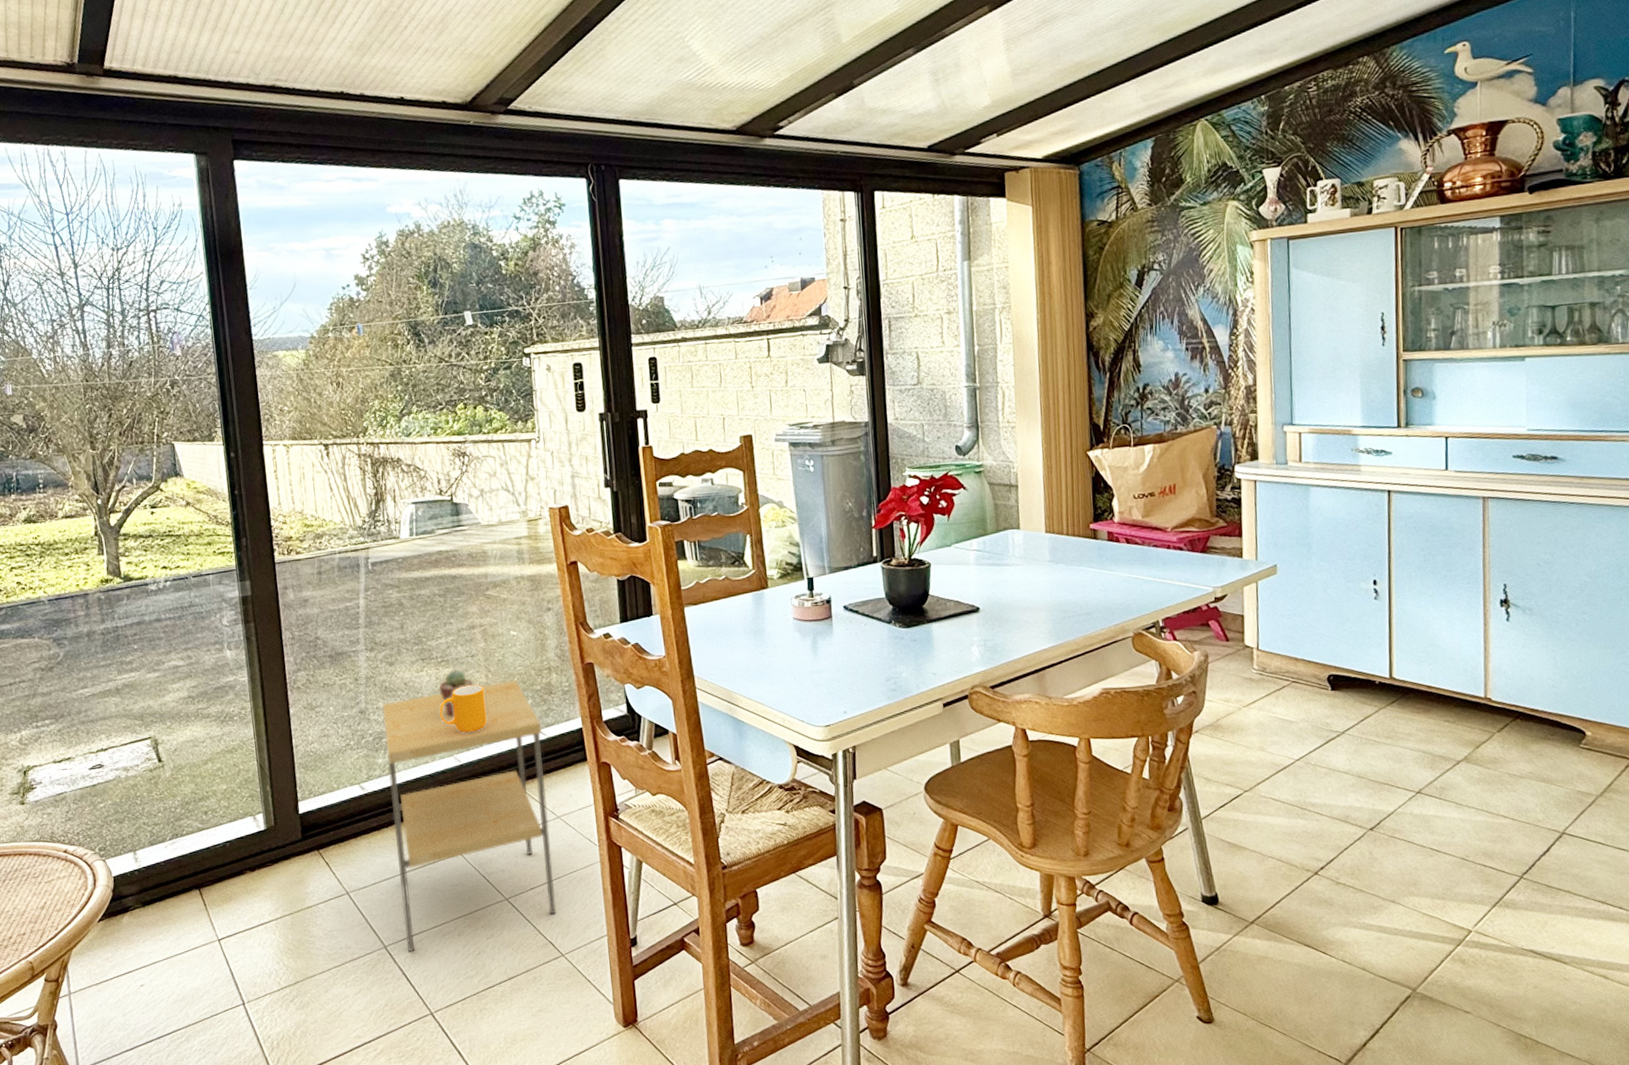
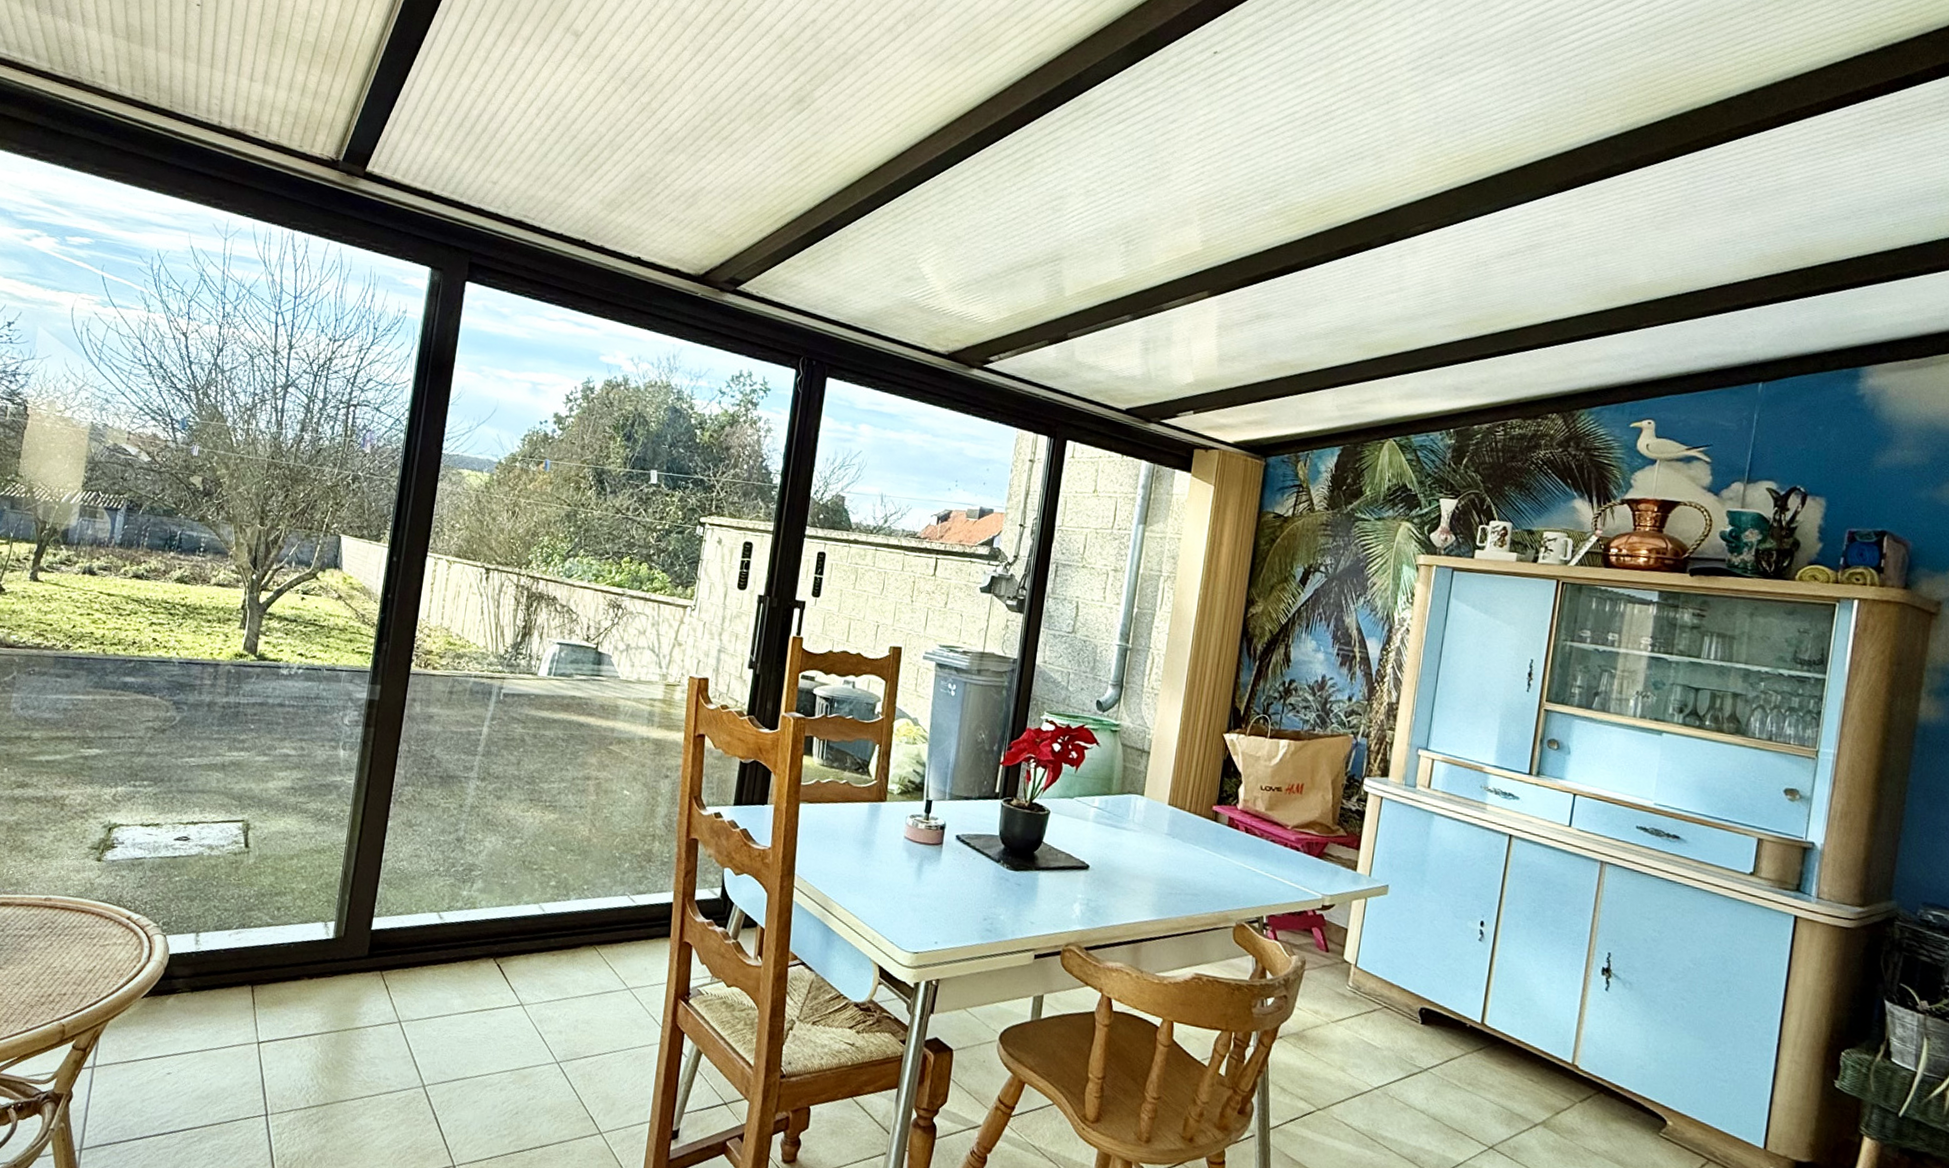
side table: present [382,680,556,953] -> none [446,835,633,1097]
potted succulent: present [439,670,474,717] -> none [540,817,576,864]
mug: present [439,685,487,733] -> none [534,835,585,884]

